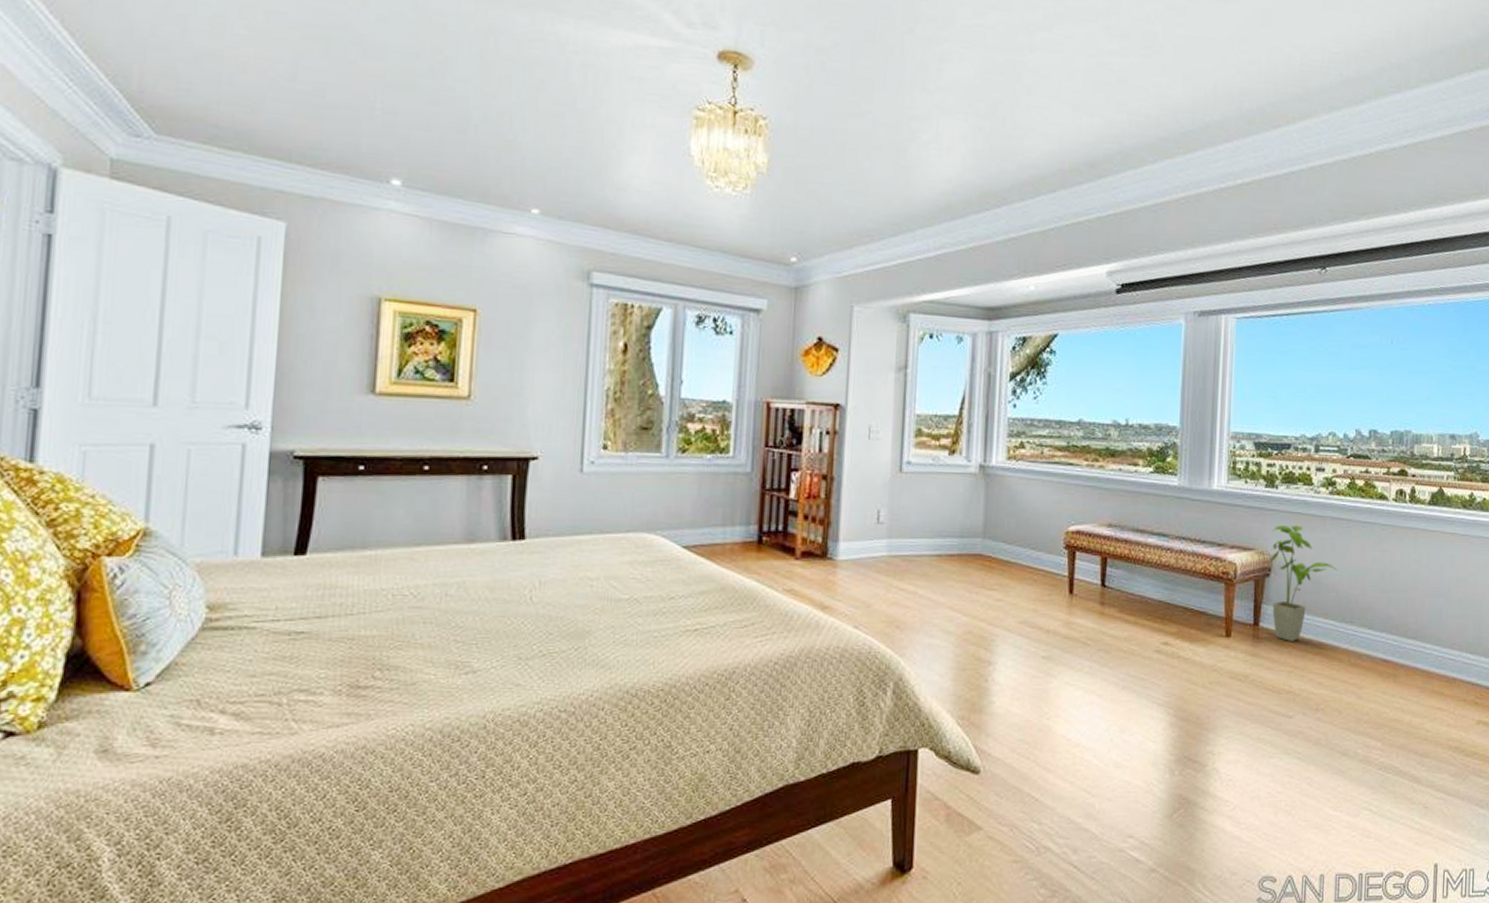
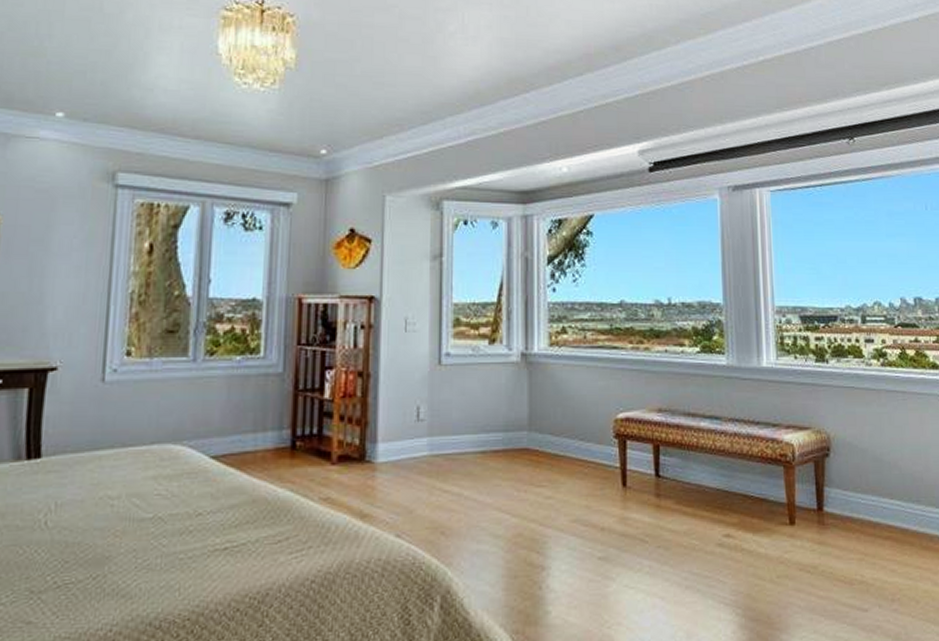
house plant: present [1269,525,1338,641] -> none [827,400,899,526]

